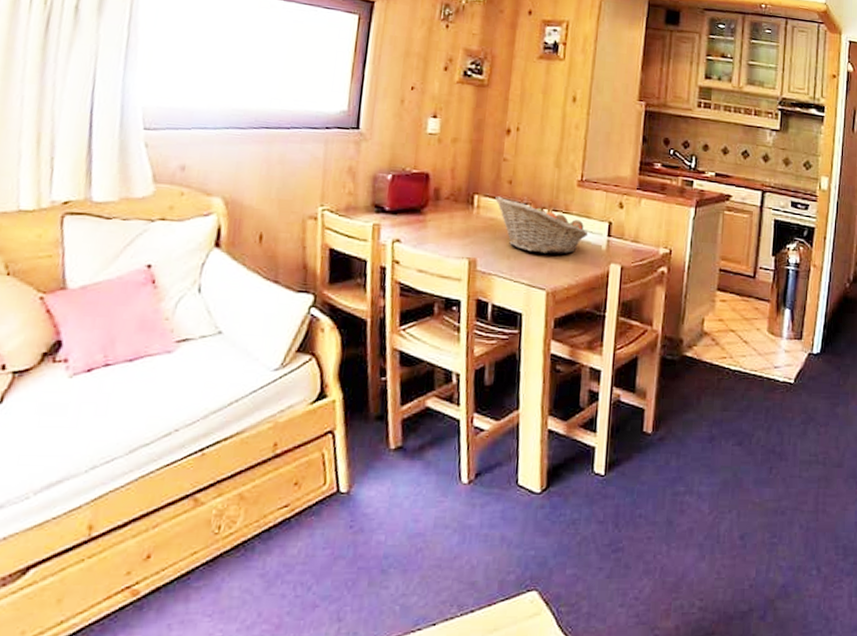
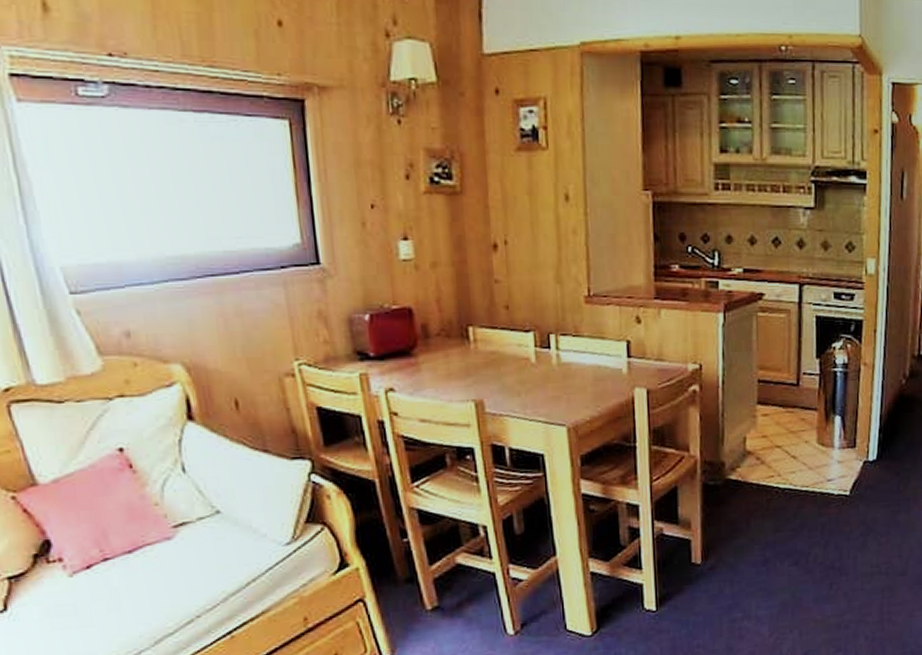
fruit basket: present [495,196,588,254] -> none [493,325,605,386]

